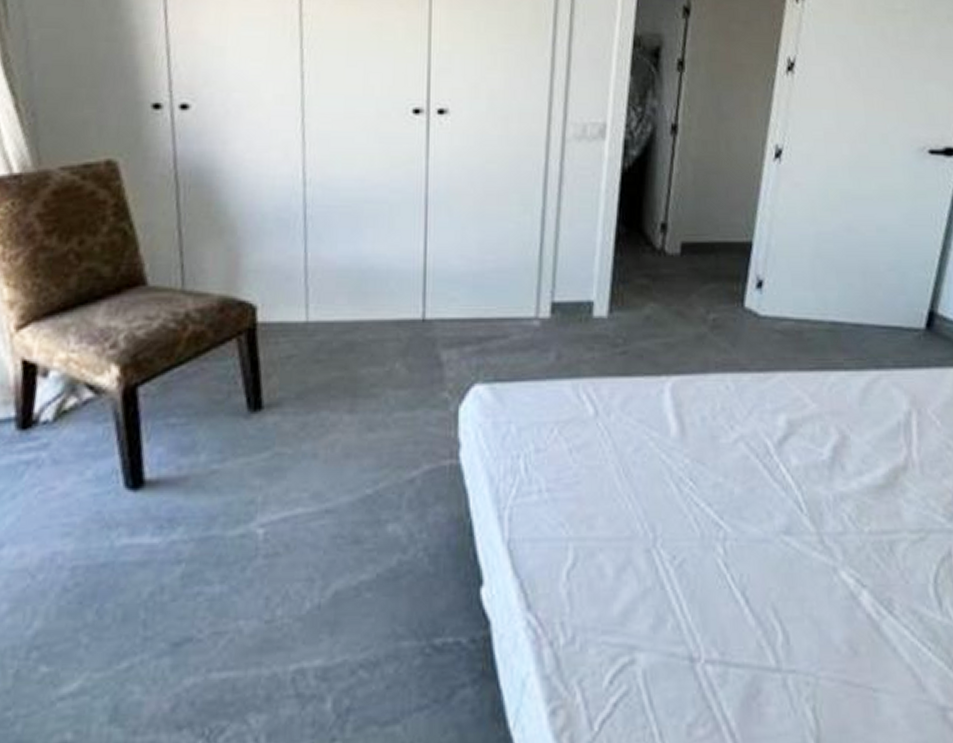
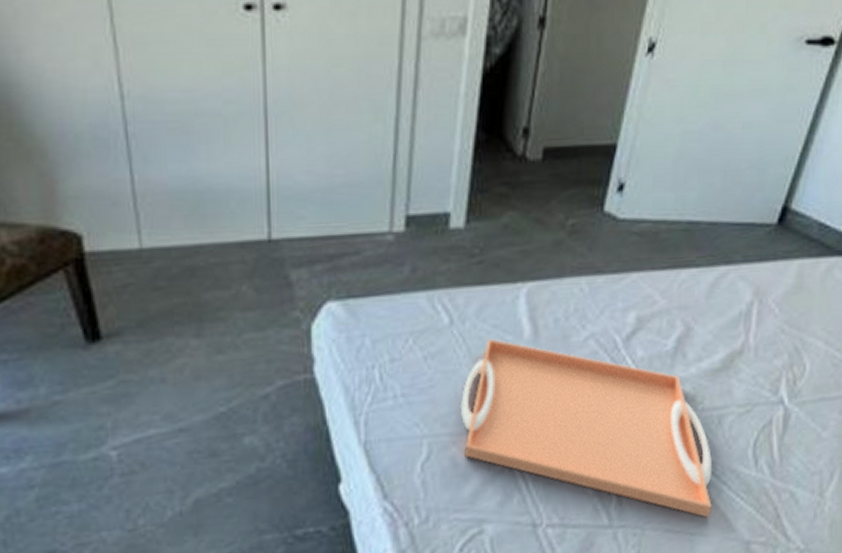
serving tray: none [608,435,895,670] -> present [461,339,713,518]

